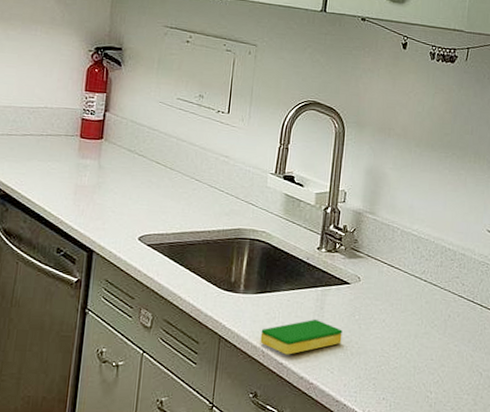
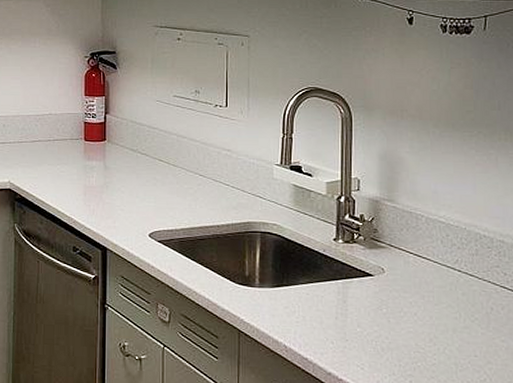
dish sponge: present [260,319,342,355] -> none [281,312,370,350]

